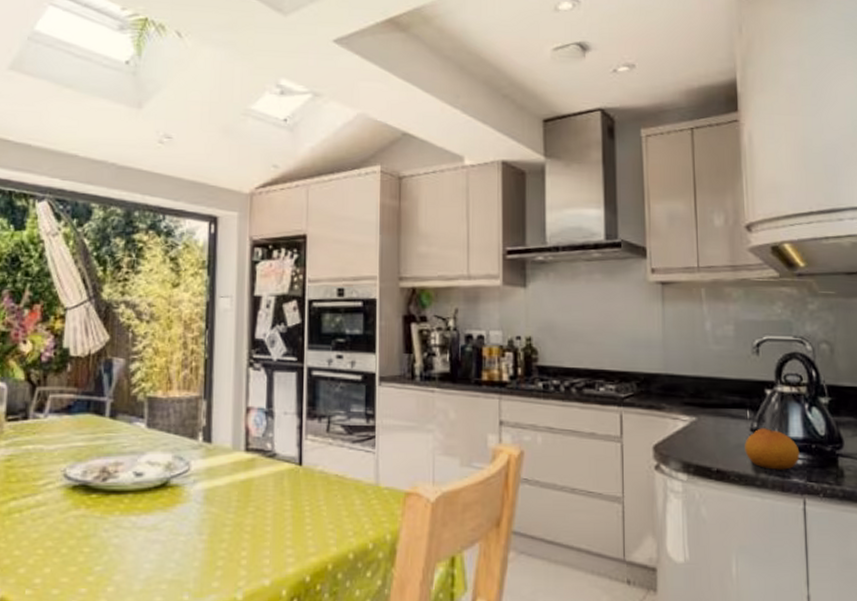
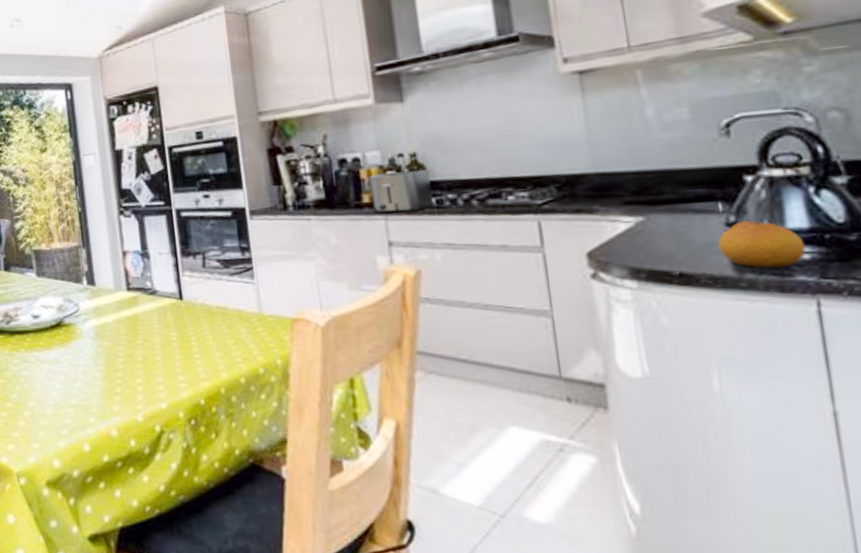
toaster: none [489,353,541,395] -> present [368,170,434,213]

